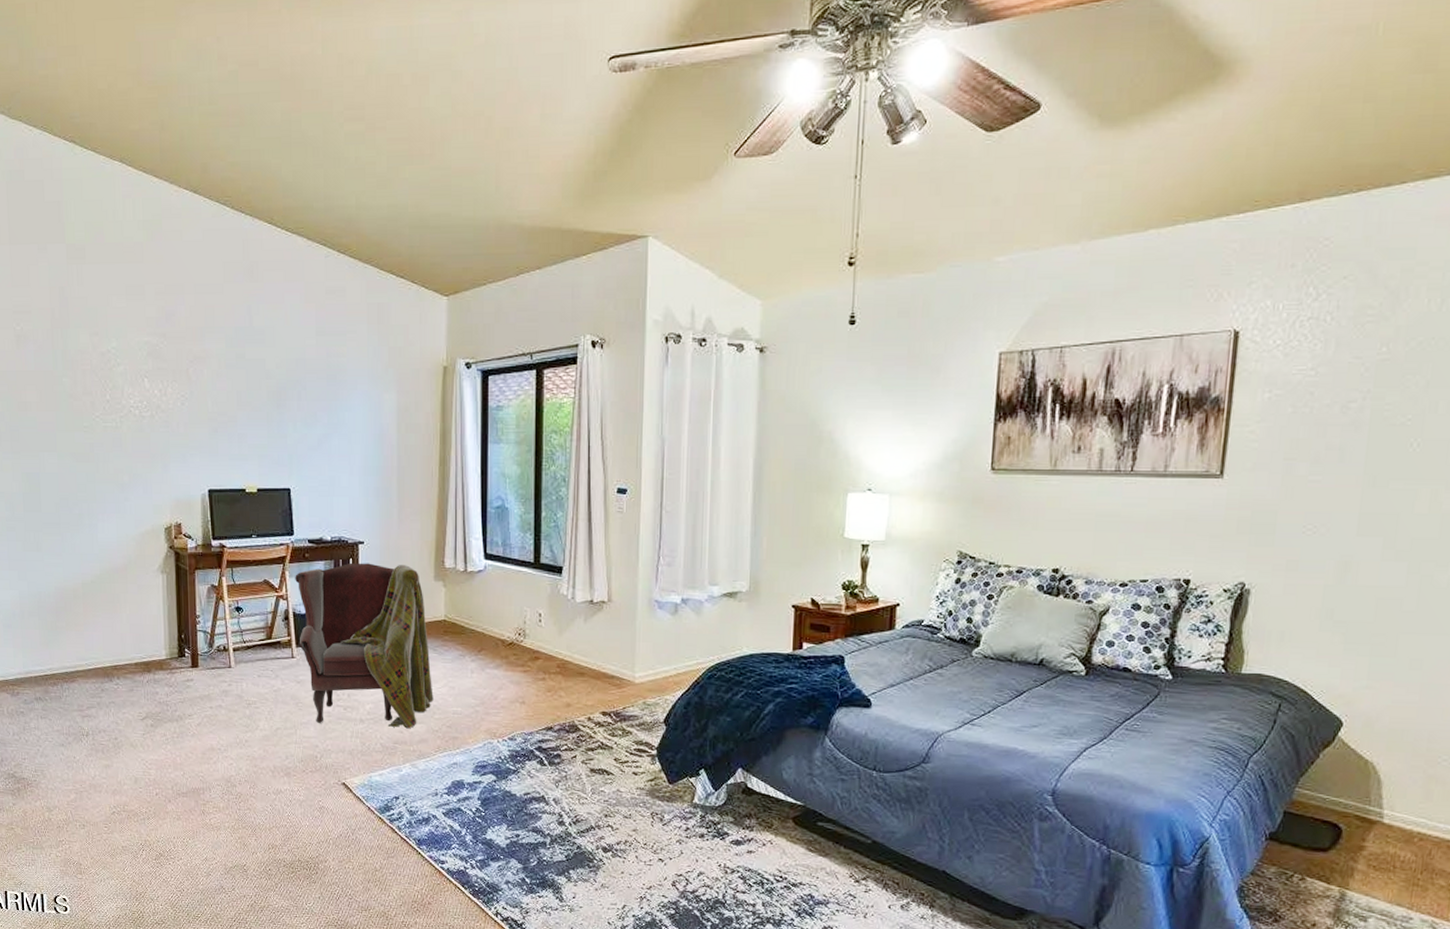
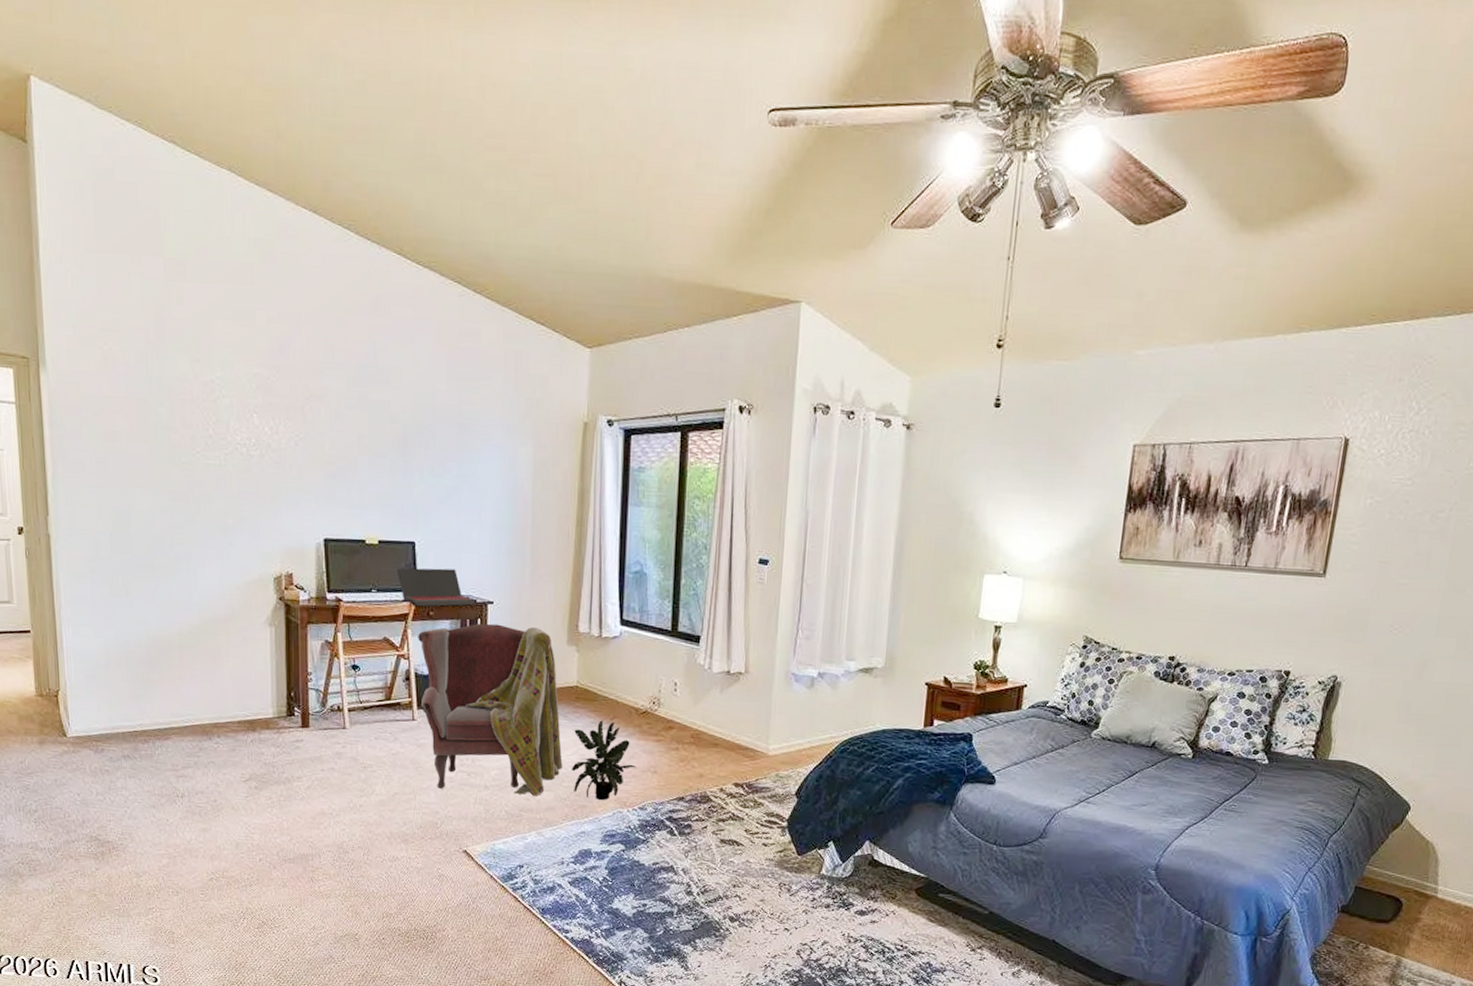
laptop: none [274,512,347,549] -> present [396,567,475,607]
potted plant: none [442,653,505,731] -> present [572,720,637,800]

